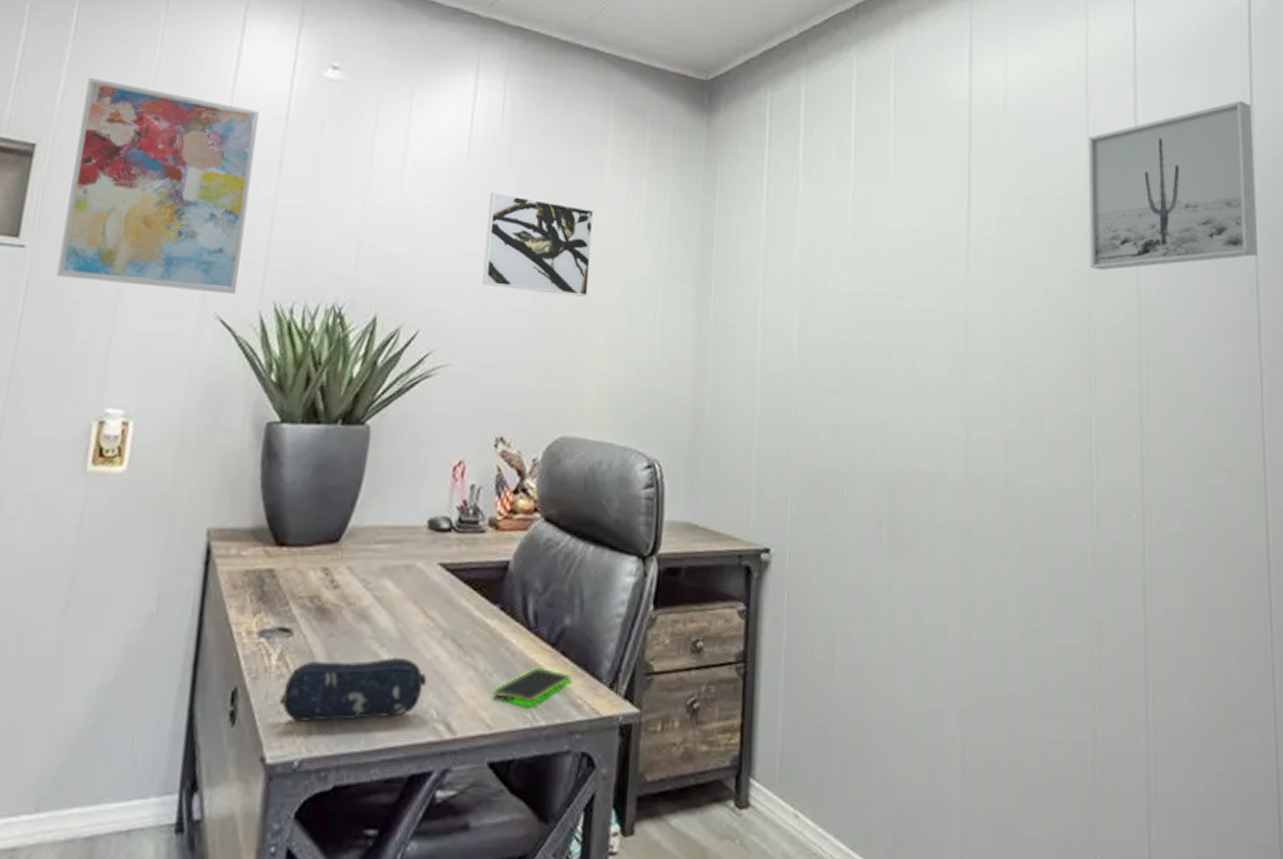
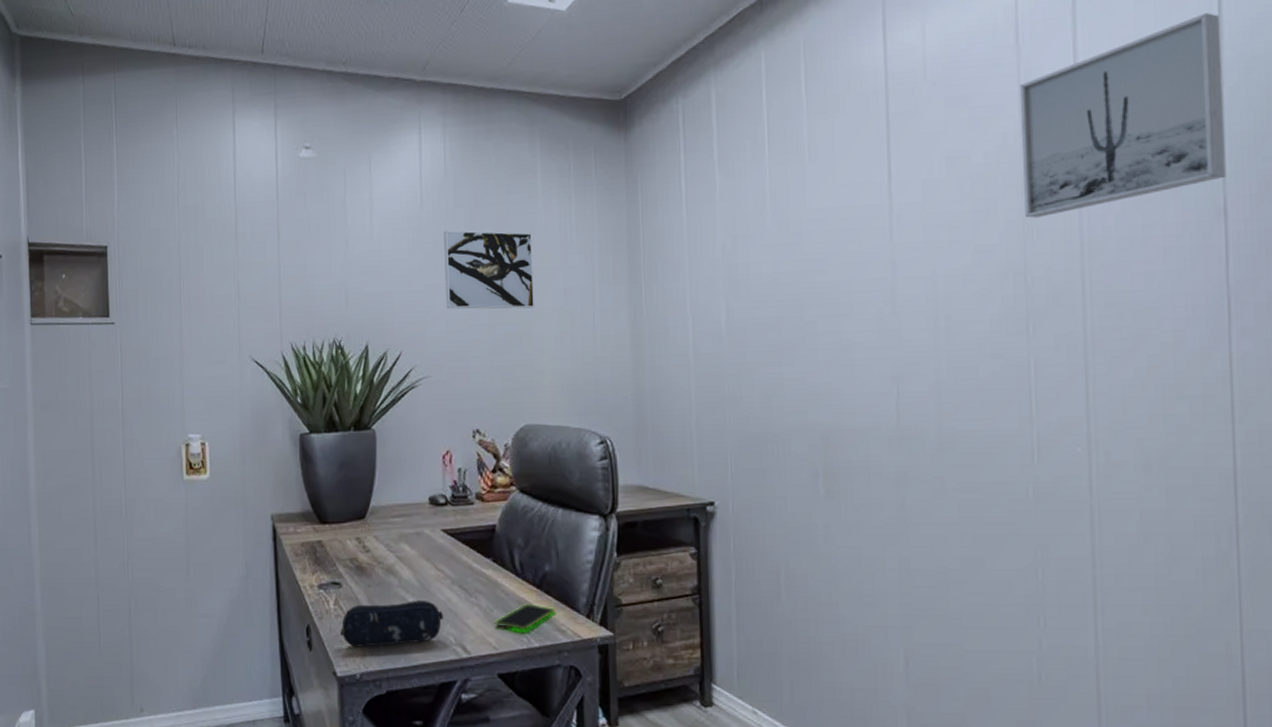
wall art: present [56,77,259,295] -> none [133,188,263,343]

